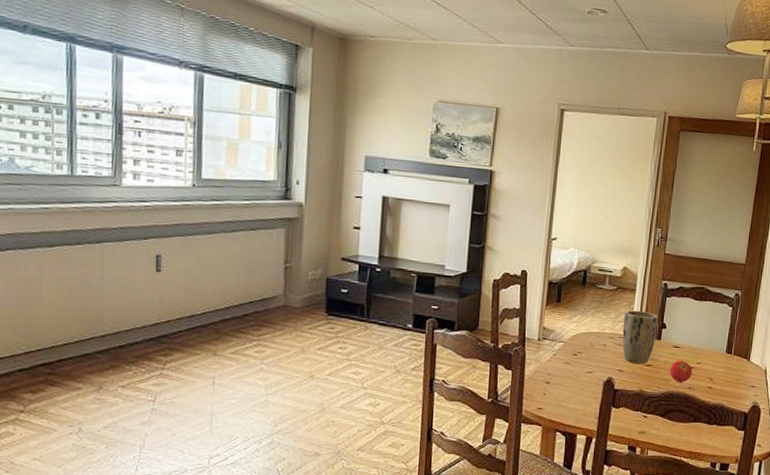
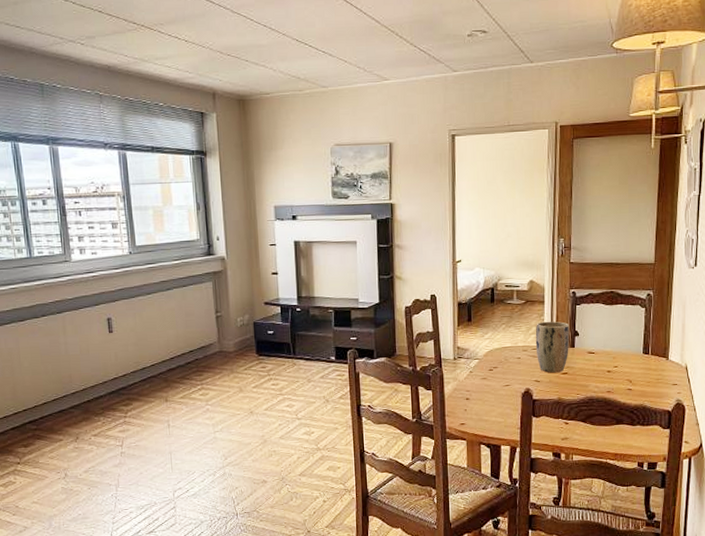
fruit: present [670,360,692,382] -> none [587,365,610,387]

